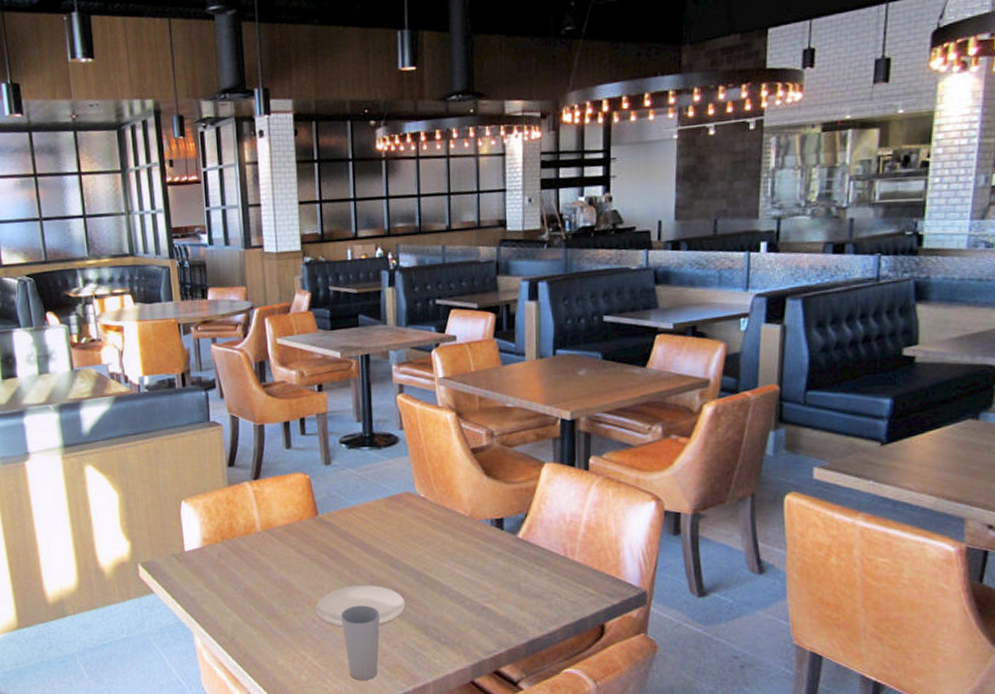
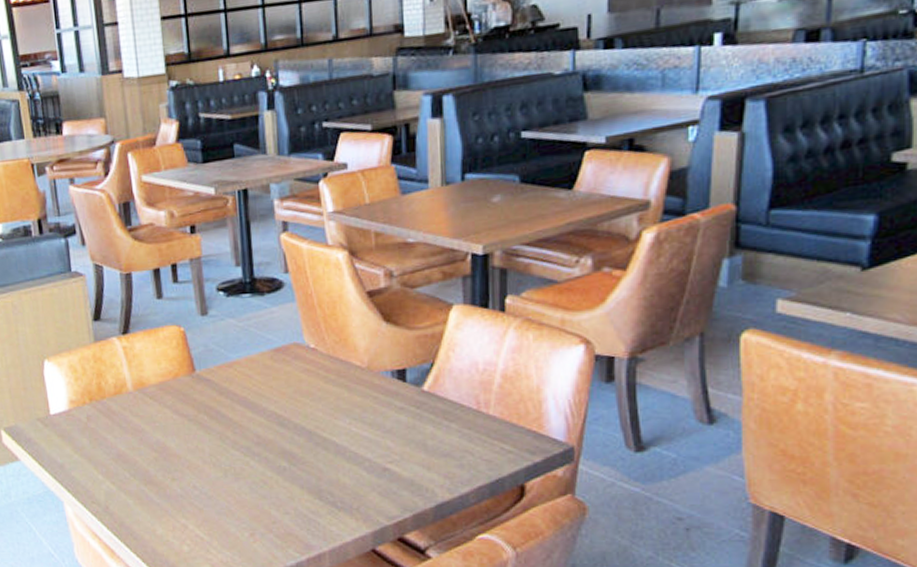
plate: present [316,585,406,628] -> none [196,447,297,494]
cup: present [340,605,381,680] -> none [223,469,269,550]

